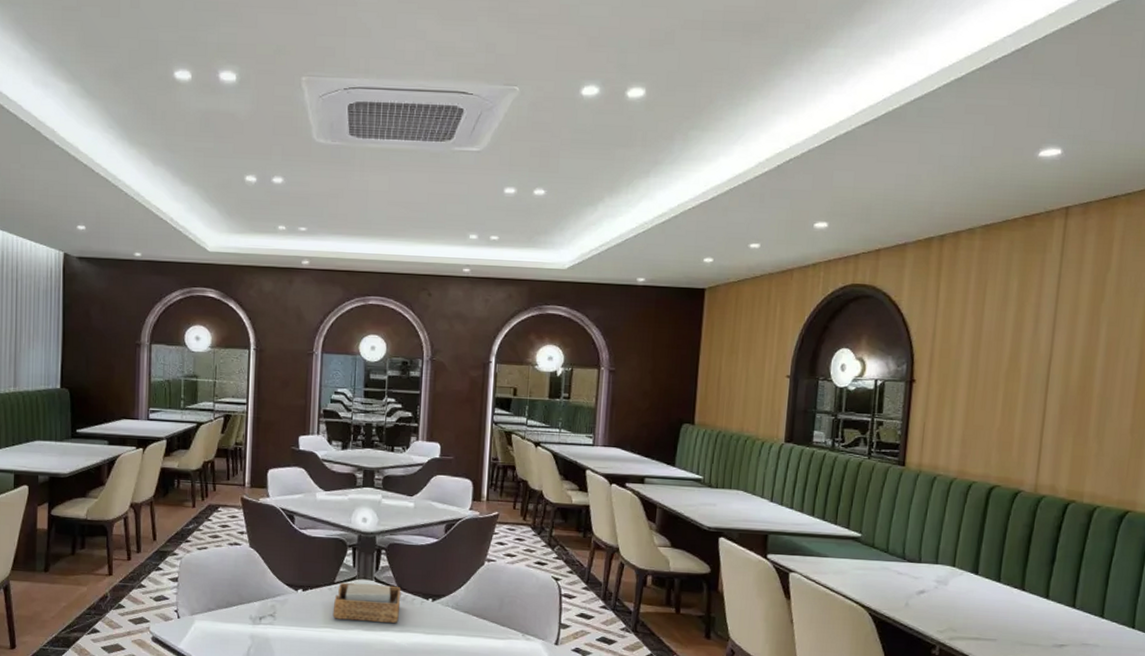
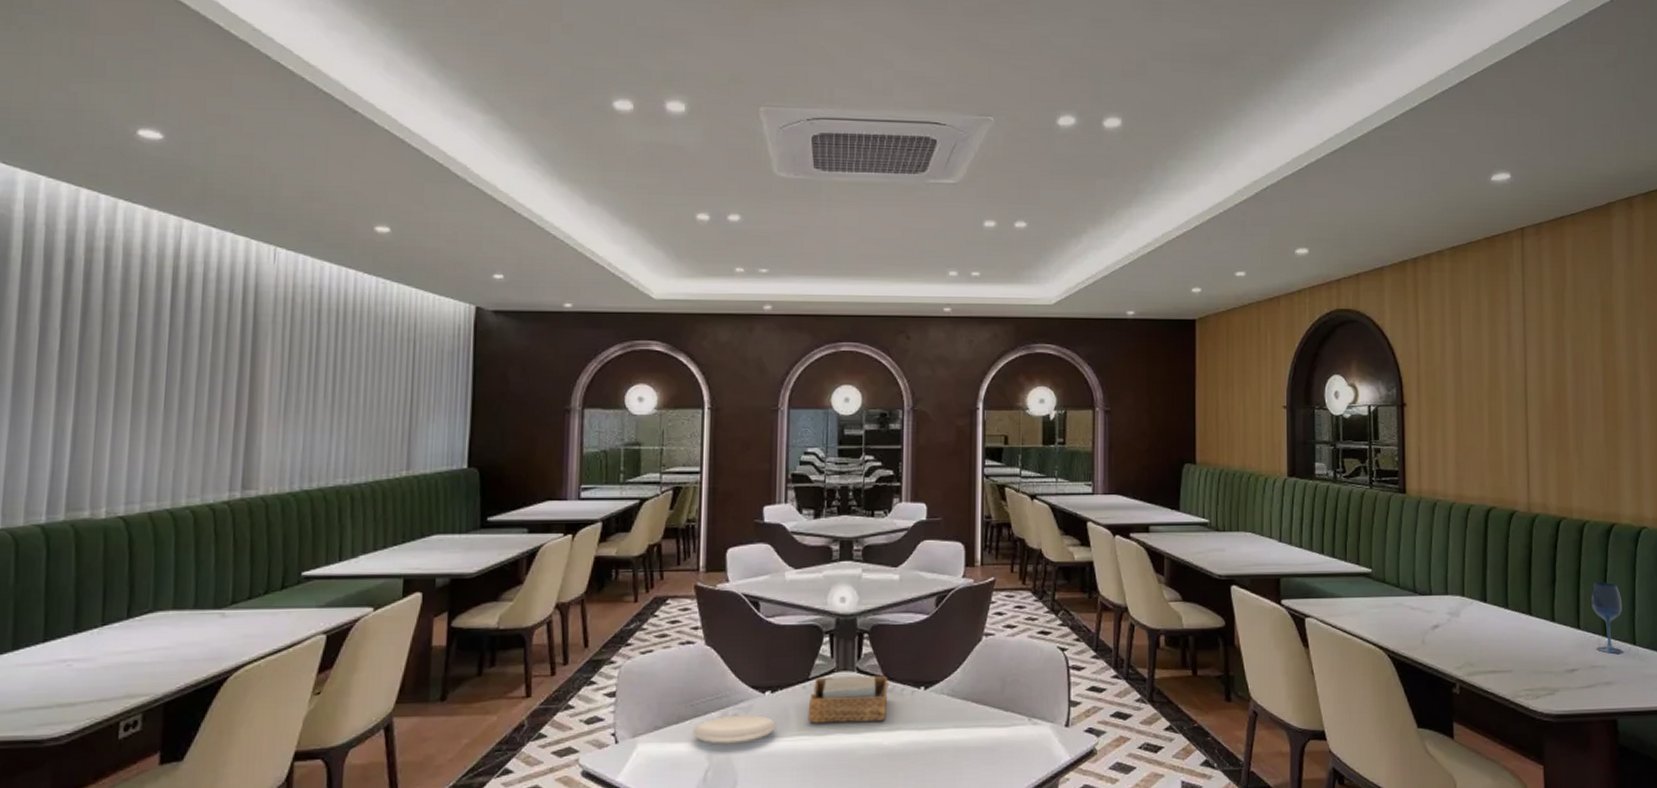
plate: none [238,605,306,629] -> present [692,714,776,744]
wineglass: none [1090,565,1126,636] -> present [1591,581,1624,655]

